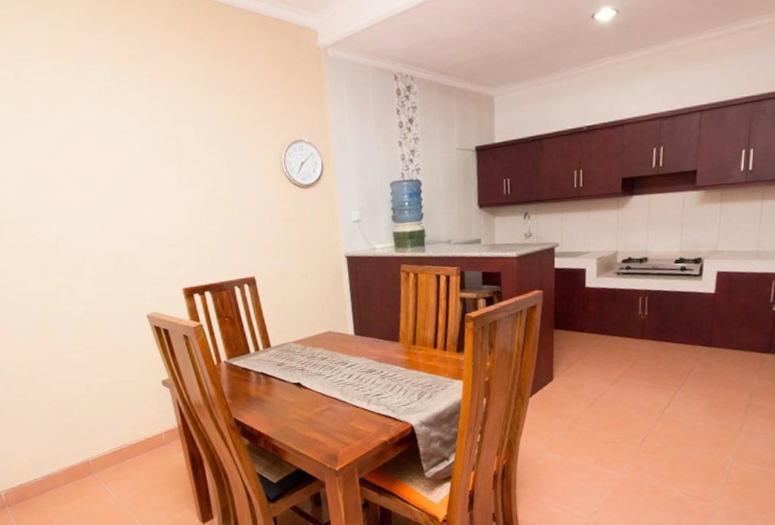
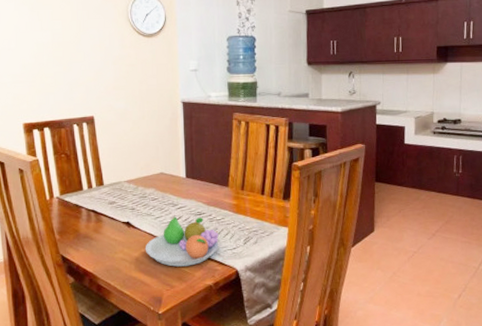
fruit bowl: none [317,375,392,425] -> present [145,216,219,267]

